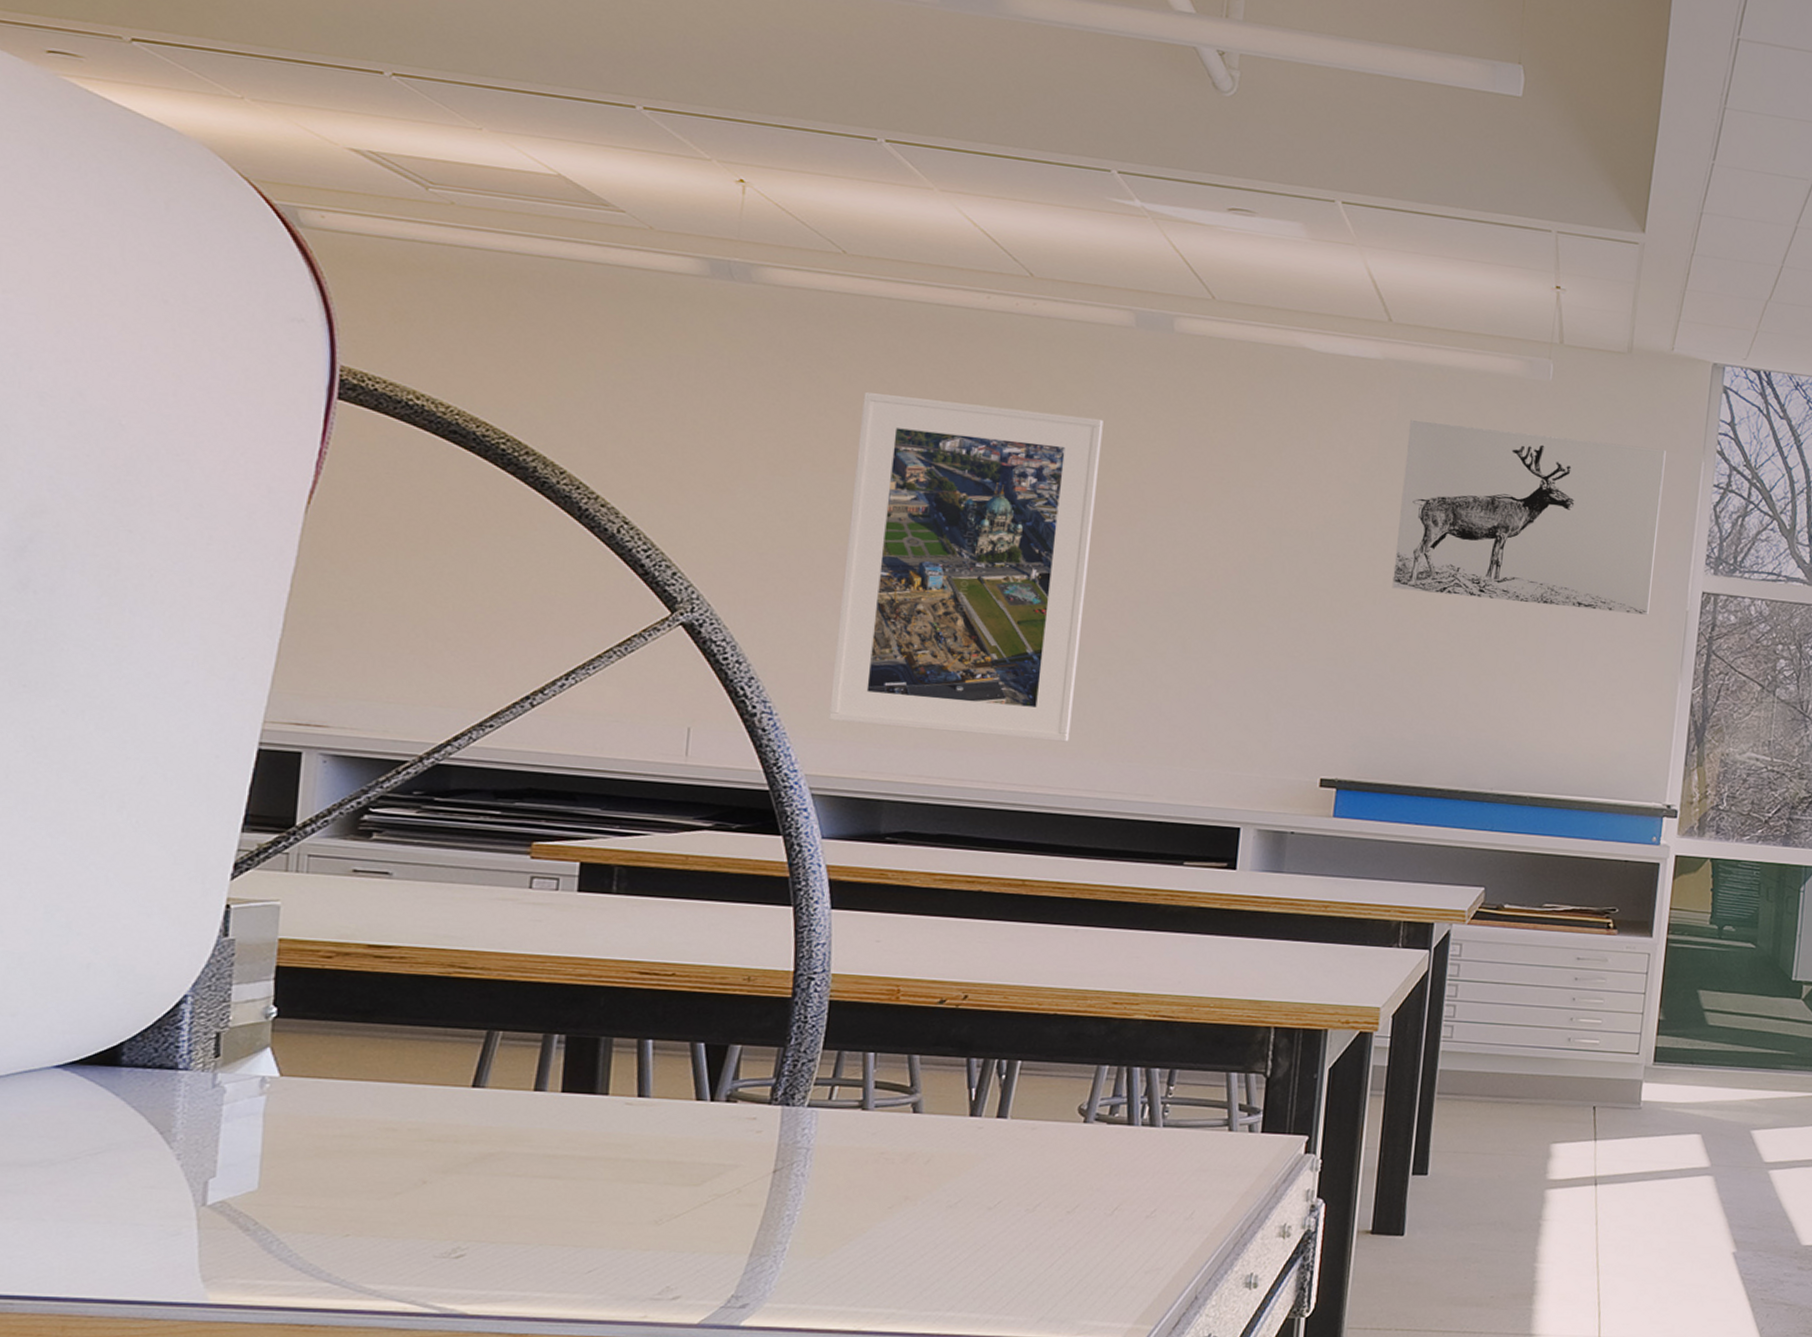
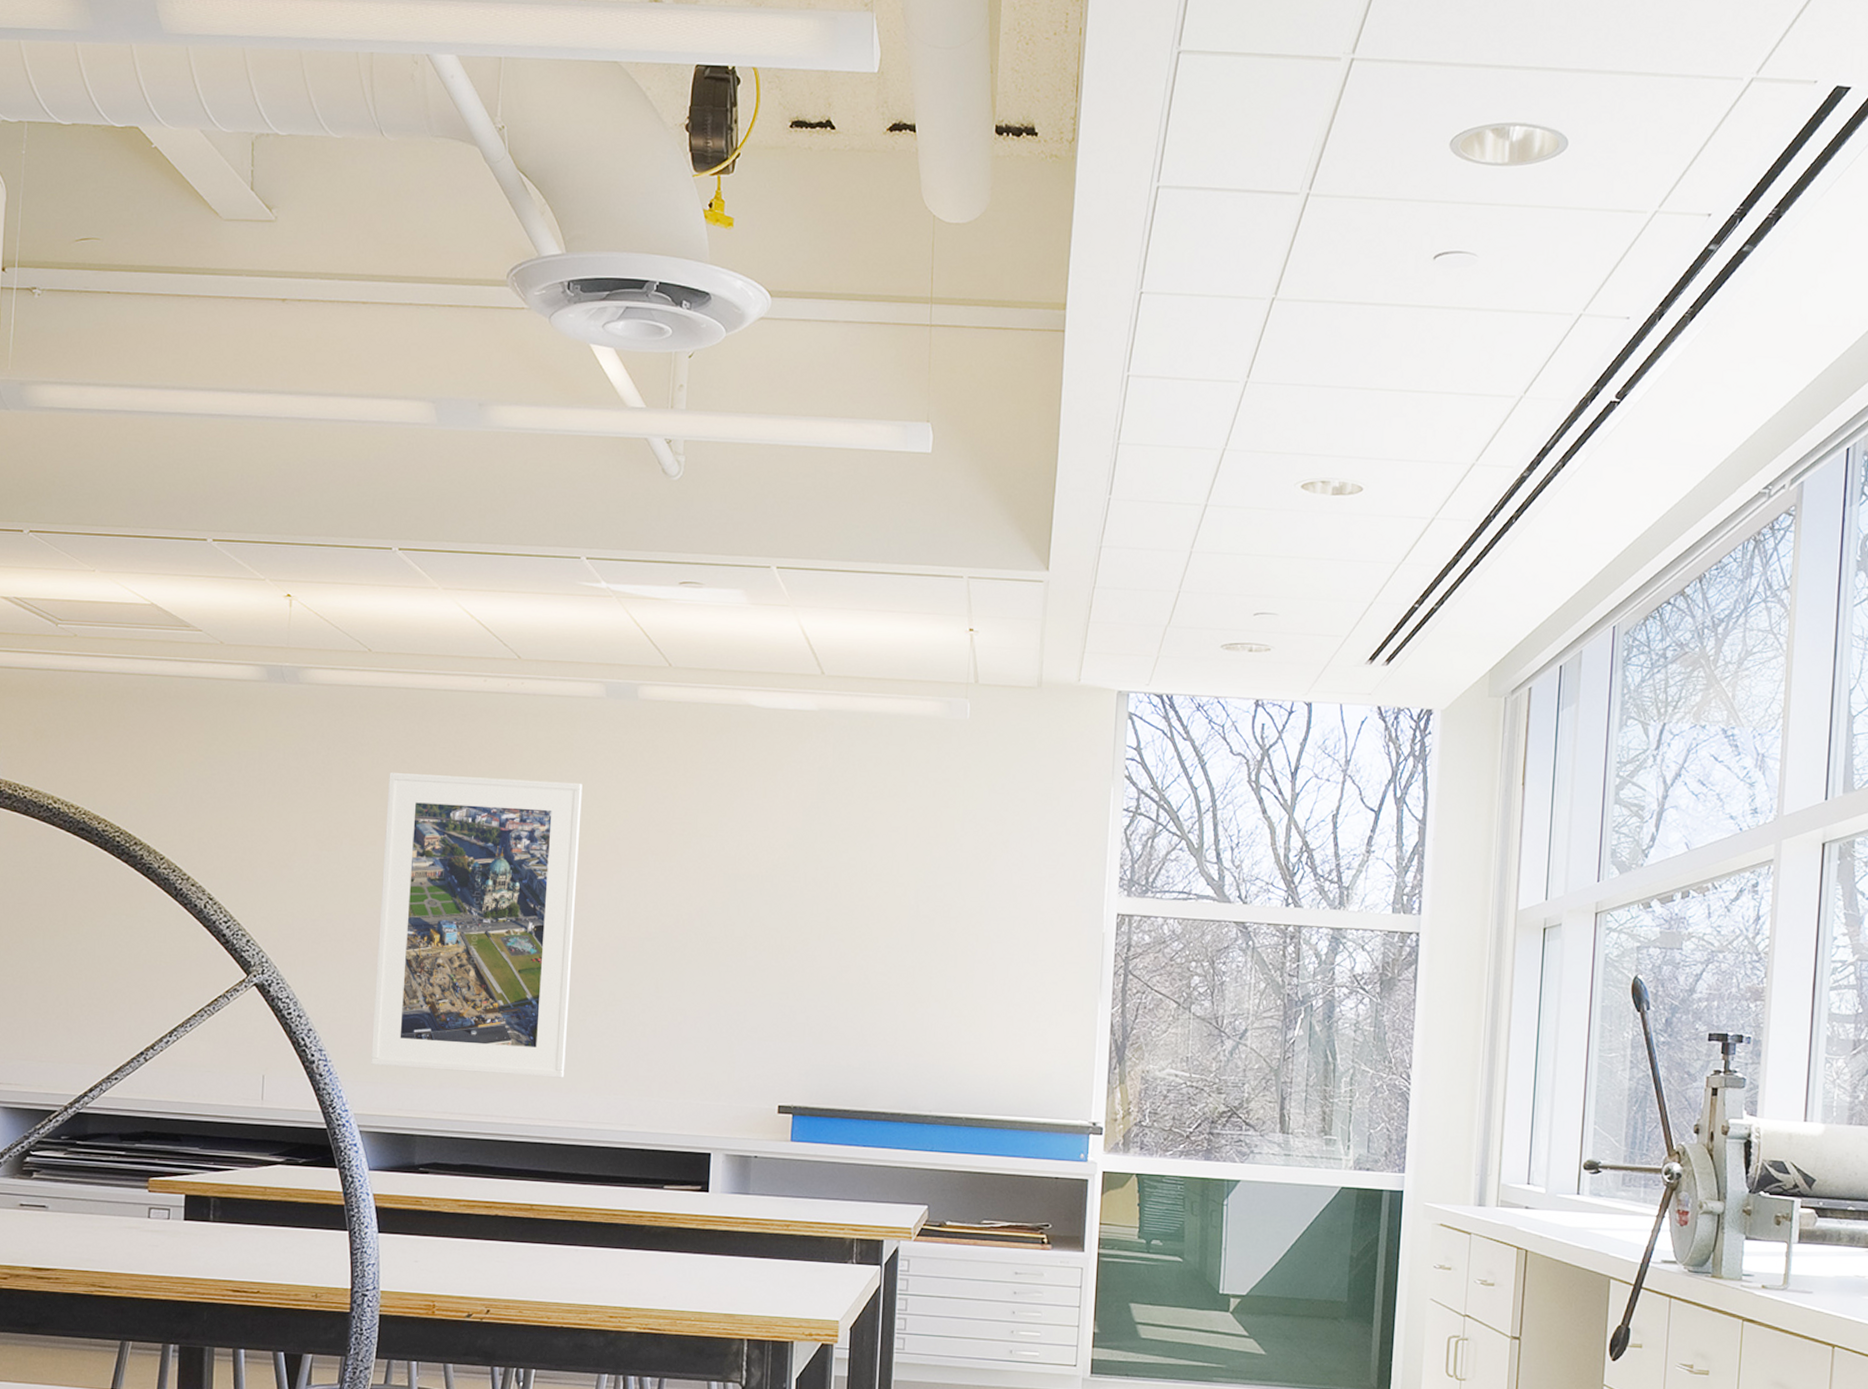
wall art: present [1392,419,1666,615] -> none [834,764,1077,939]

